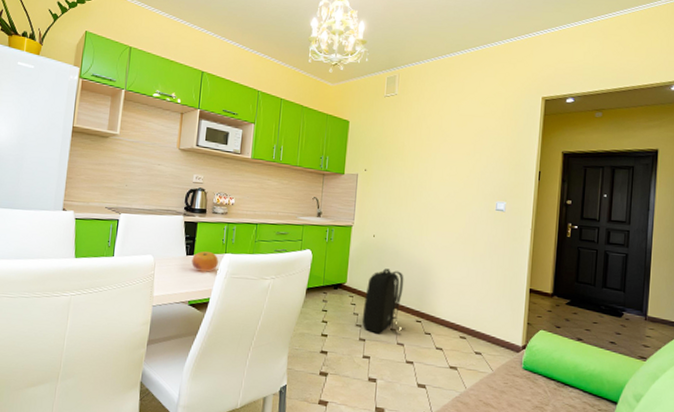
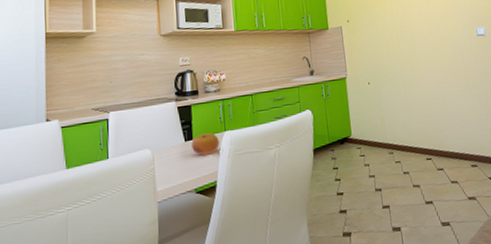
backpack: present [362,268,406,335] -> none [372,113,418,181]

